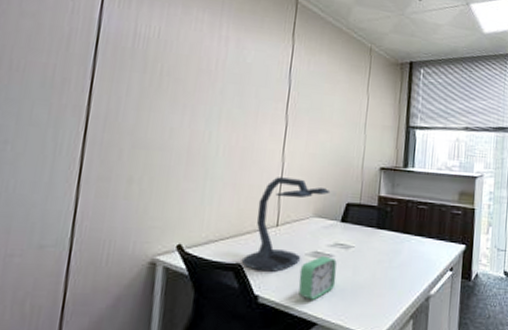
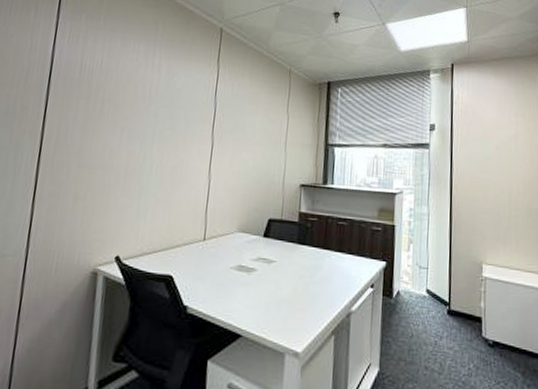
desk lamp: present [241,177,331,272] -> none [171,194,253,284]
alarm clock: present [298,257,337,300] -> none [224,270,260,312]

